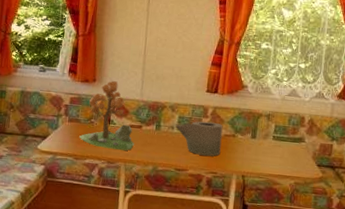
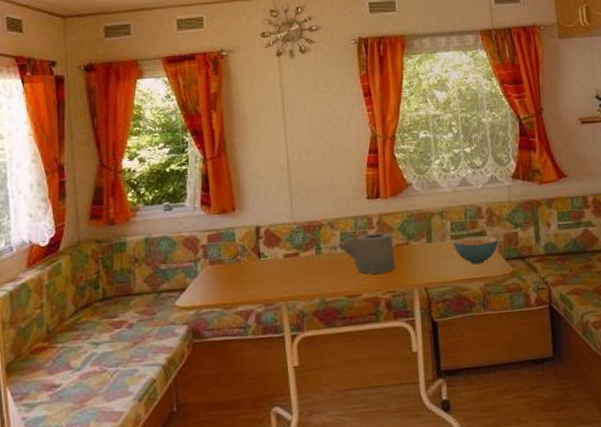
small tree: present [79,81,134,151] -> none [225,205,293,289]
cereal bowl: none [274,140,314,165] -> present [453,236,499,265]

